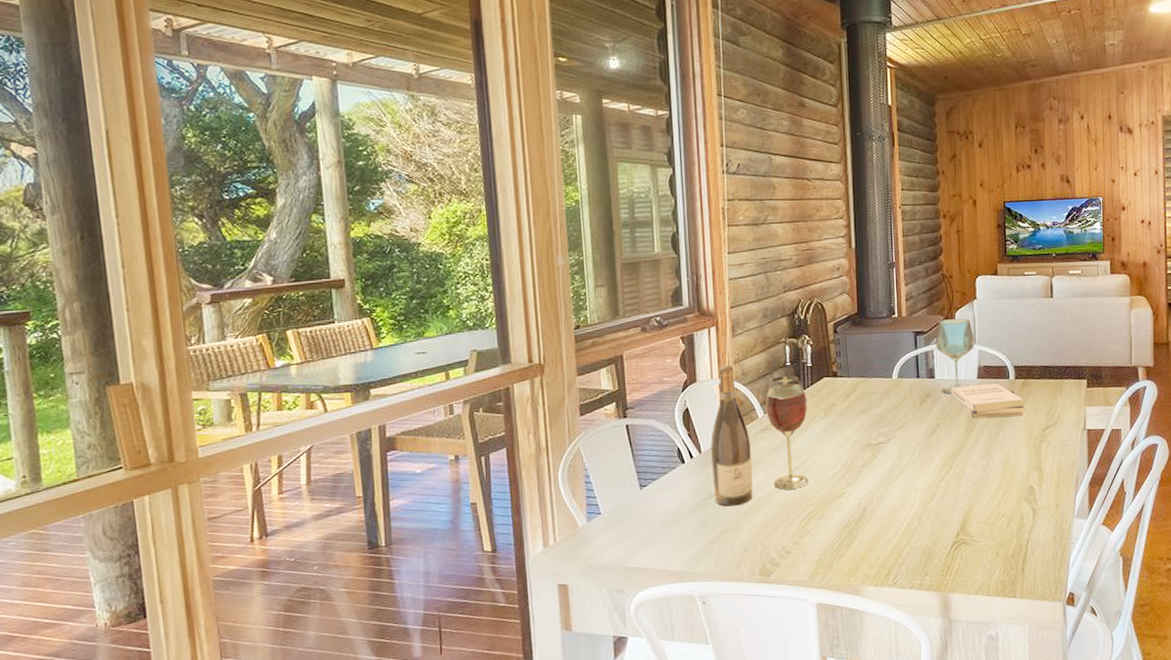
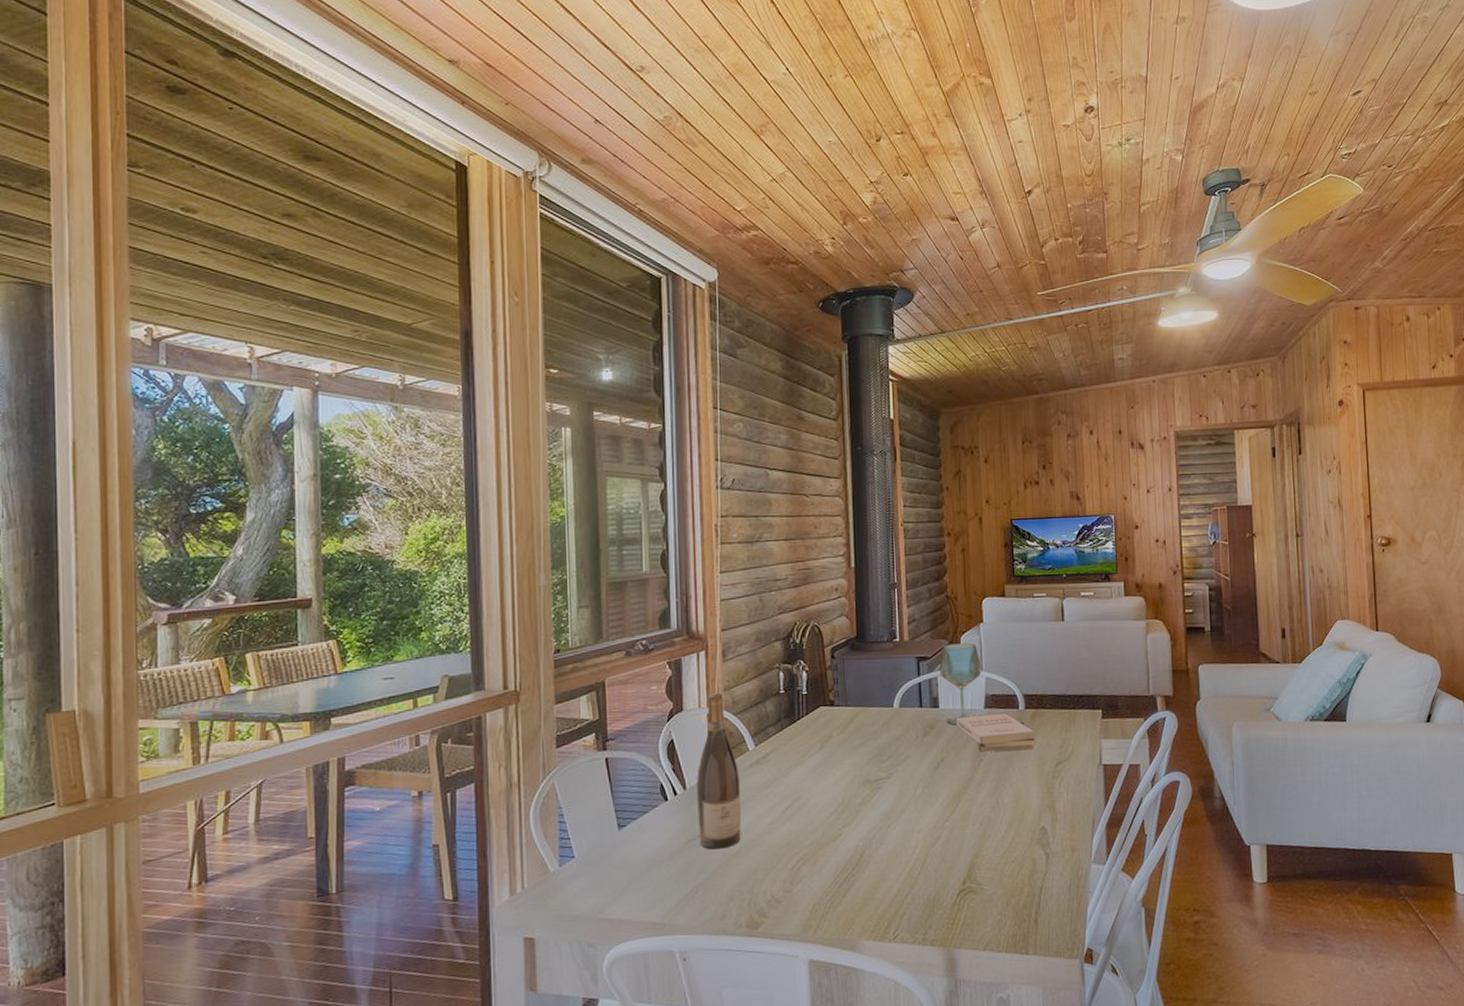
wineglass: present [765,376,808,490] -> none [757,704,802,831]

